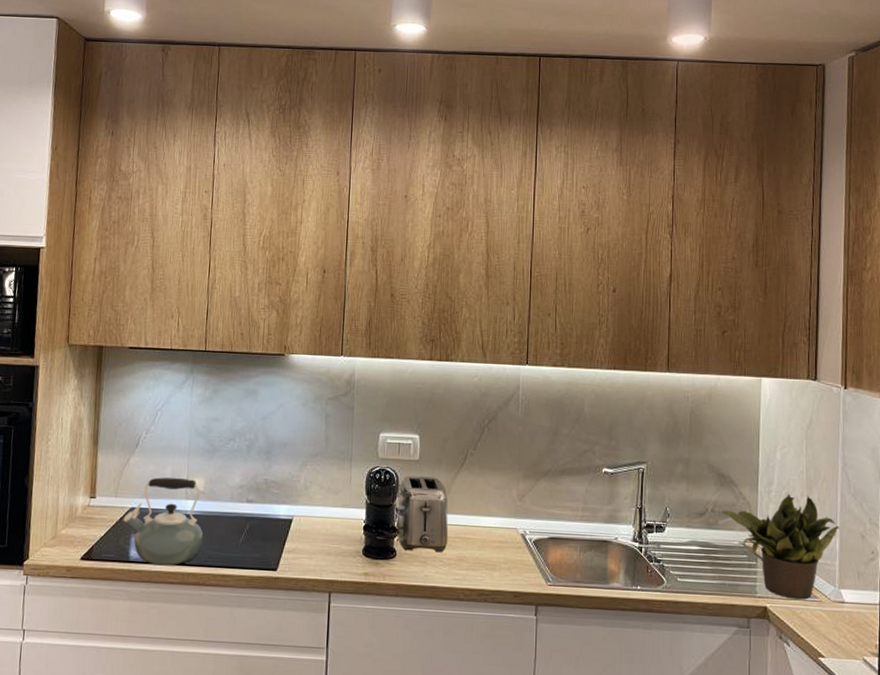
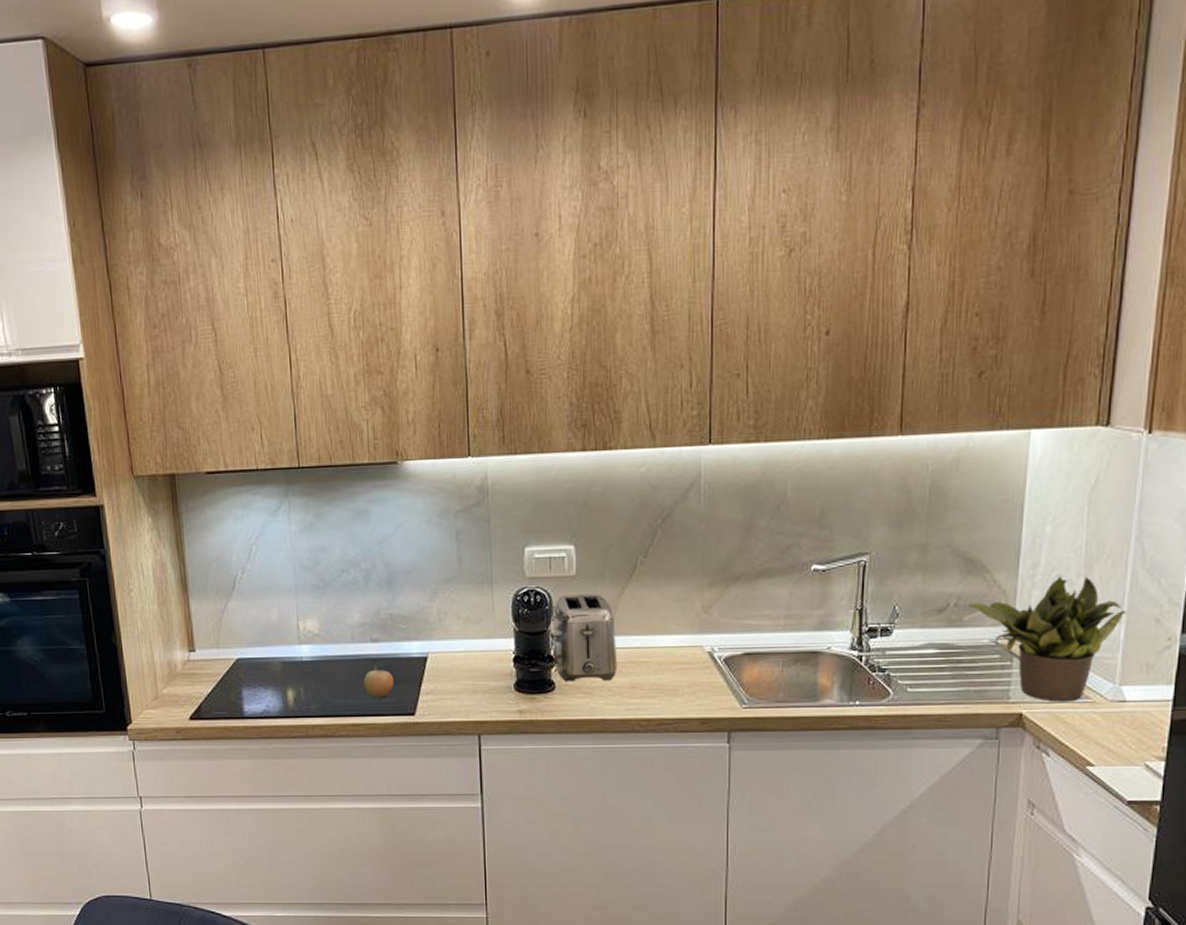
kettle: present [123,477,204,566] -> none [230,621,327,720]
fruit: none [236,524,263,553] -> present [363,666,395,698]

